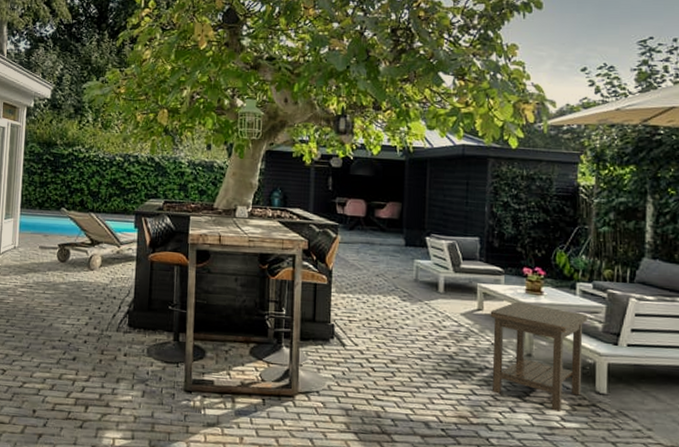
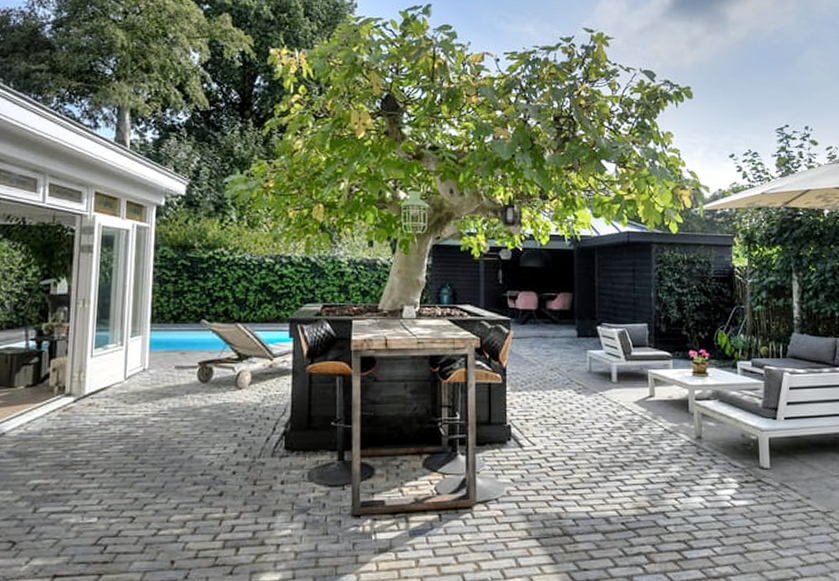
side table: present [490,301,588,413] -> none [661,385,749,492]

